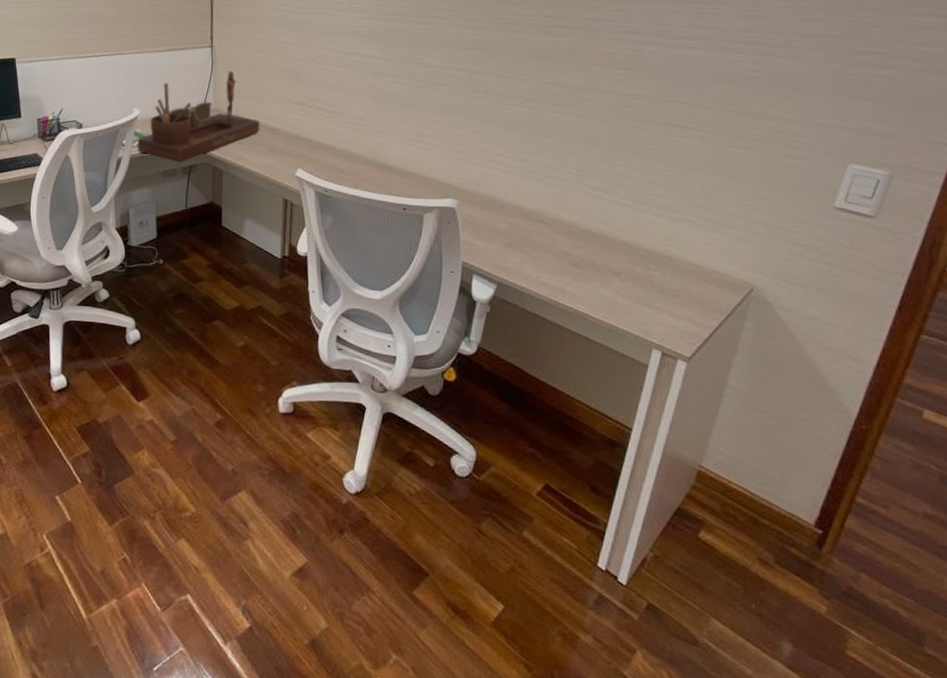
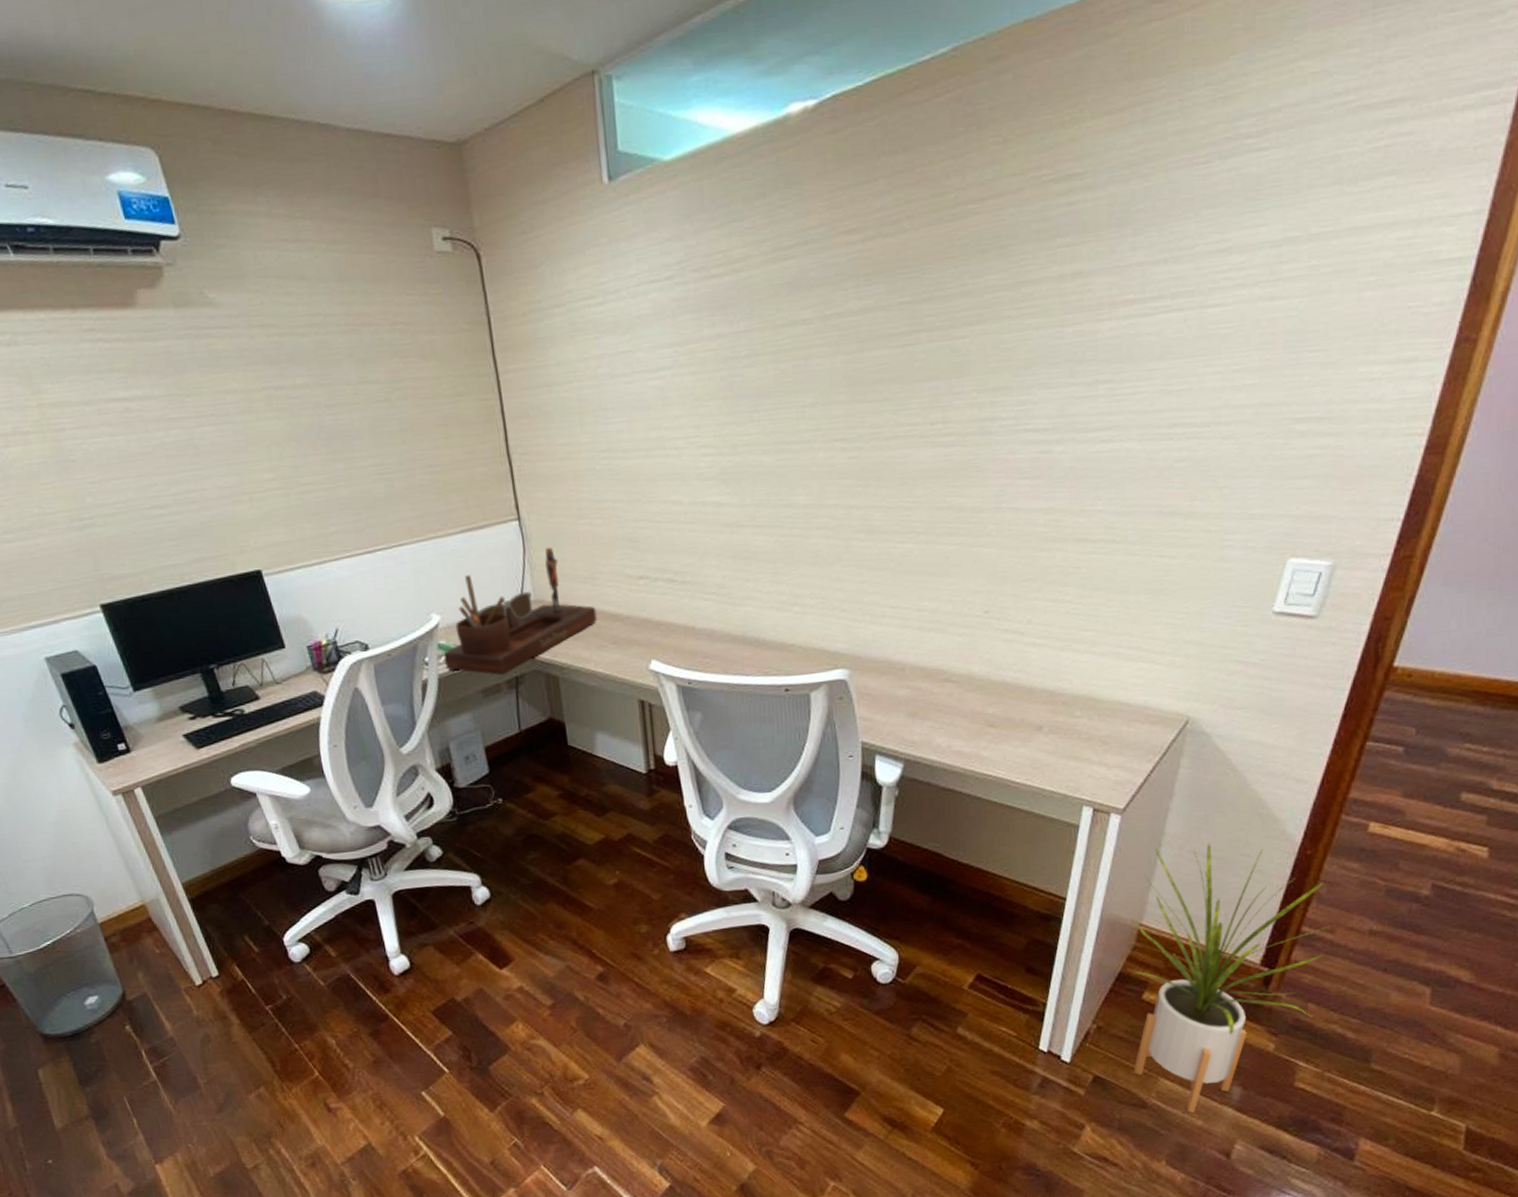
house plant: none [687,399,885,661] -> present [1130,842,1331,1114]

